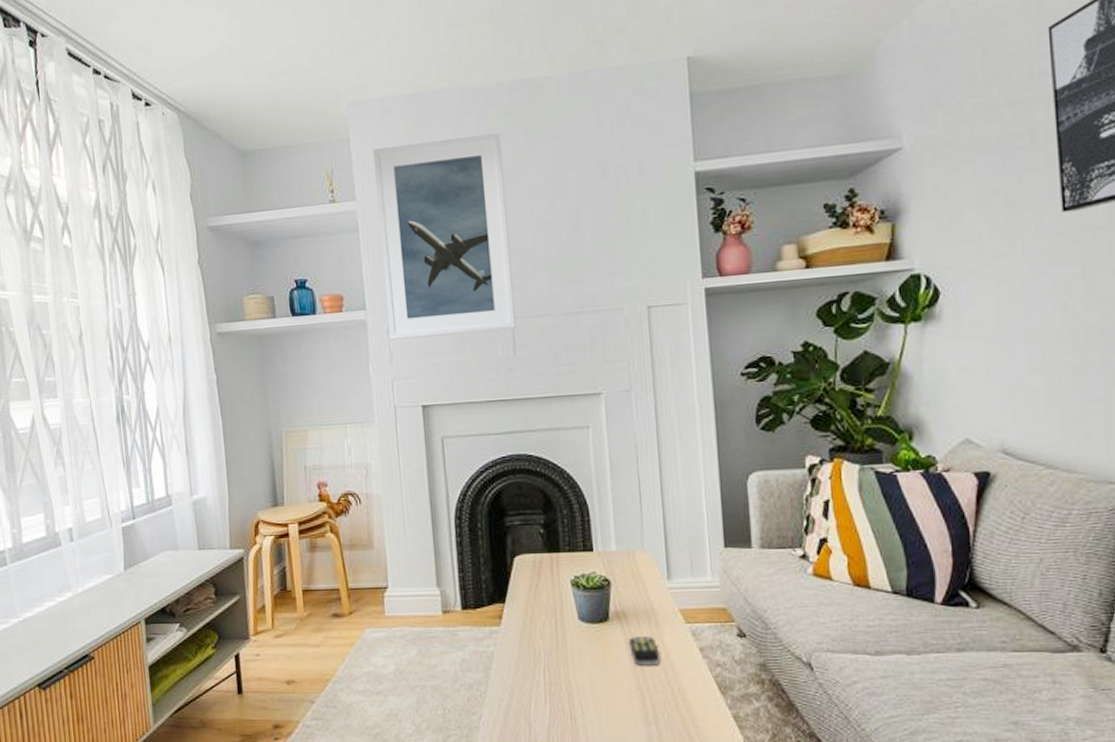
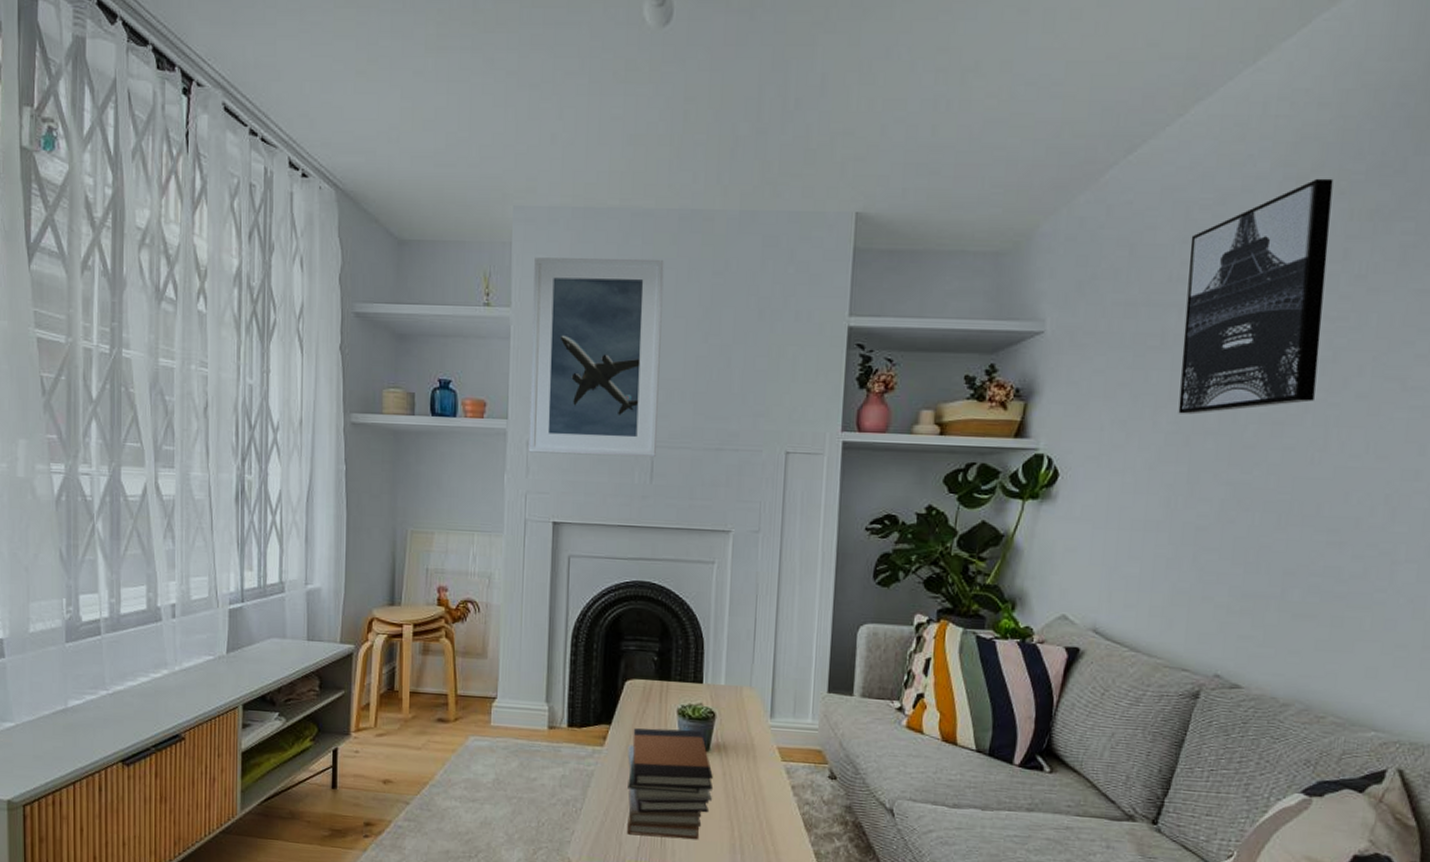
book stack: none [525,600,618,714] -> present [627,728,713,840]
remote control: present [629,636,661,666] -> none [725,769,754,799]

